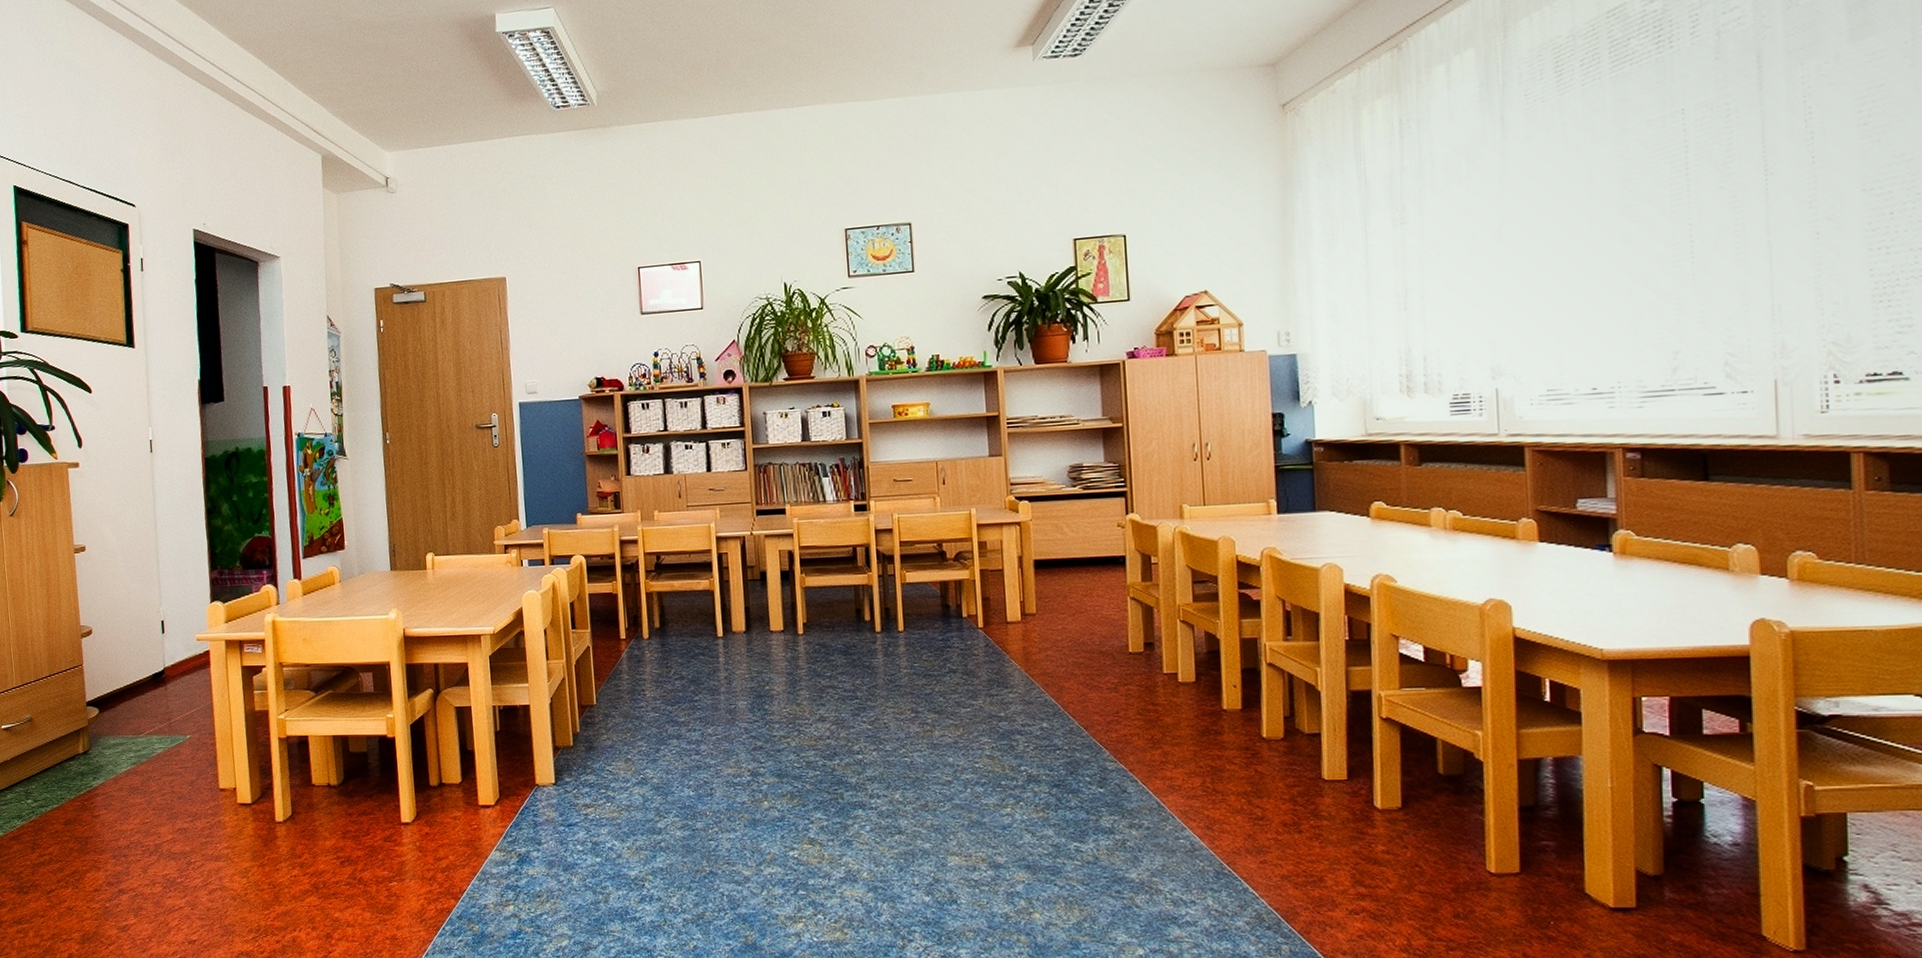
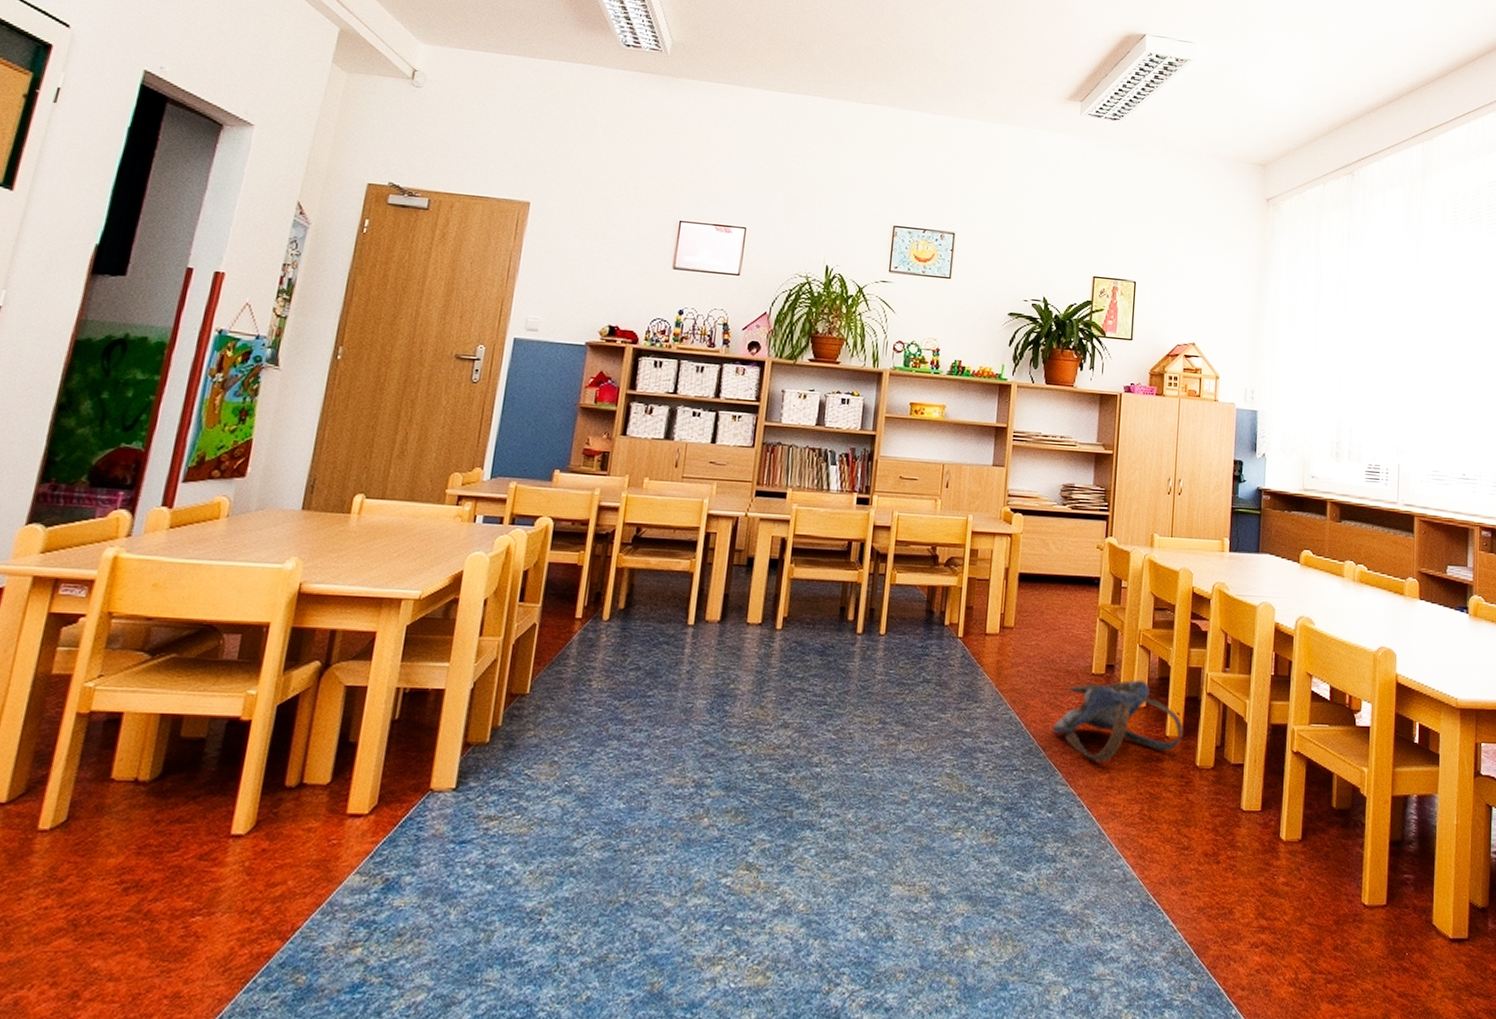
backpack: none [1092,655,1243,739] -> present [1052,679,1183,763]

